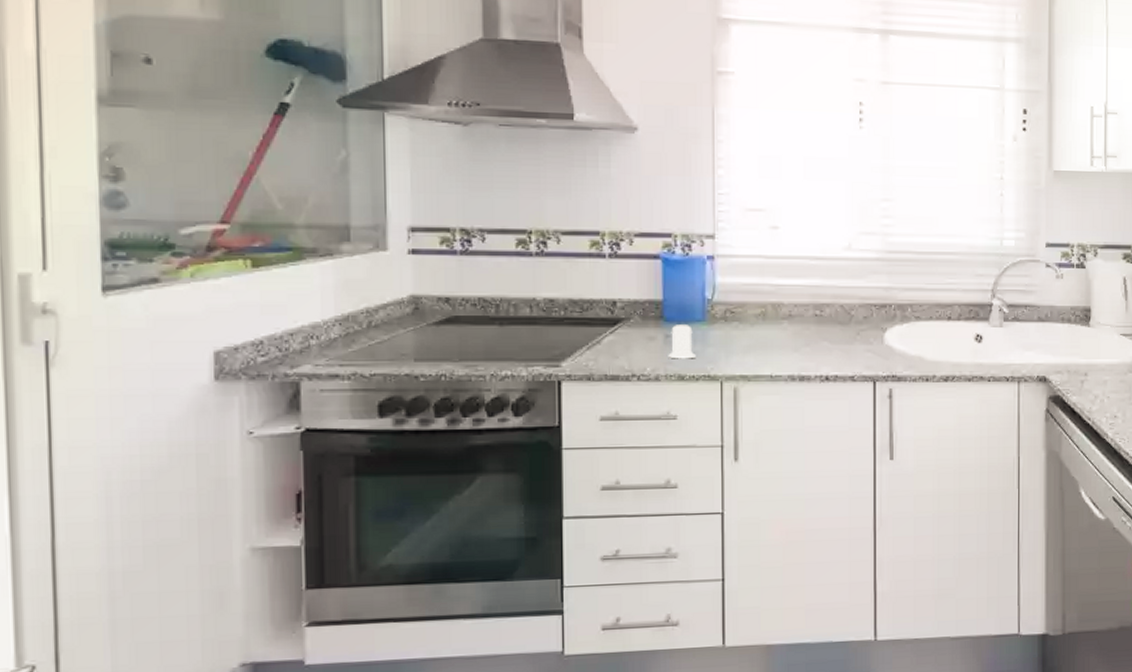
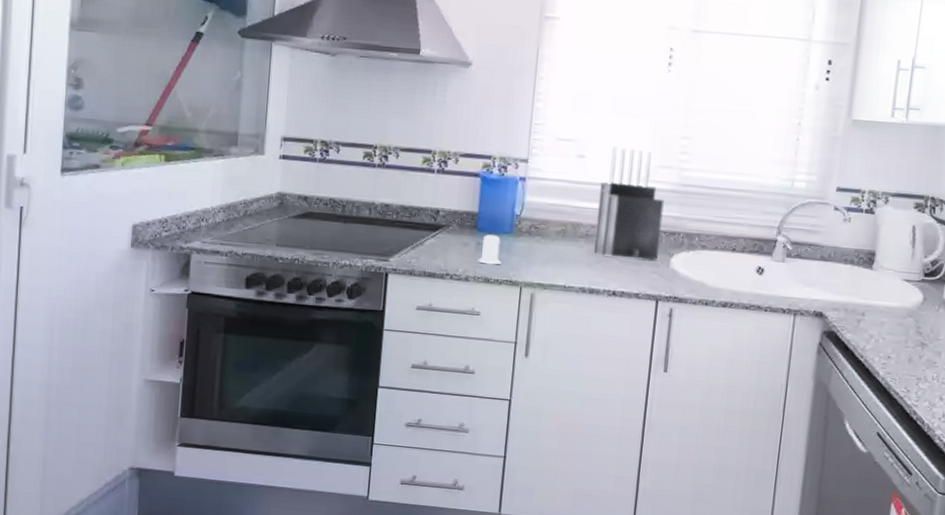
knife block: none [798,214,871,337] -> present [593,146,664,260]

